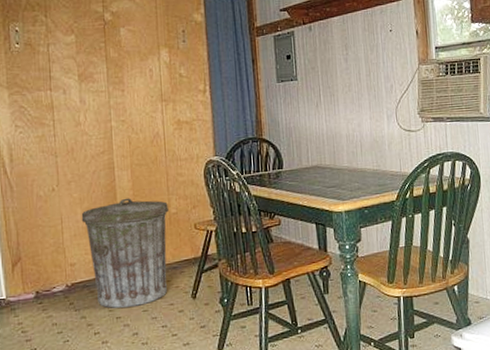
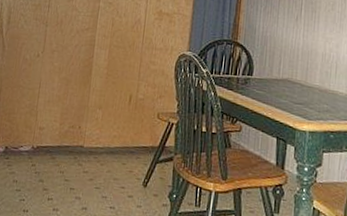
trash can: present [81,198,168,309] -> none [56,75,137,182]

